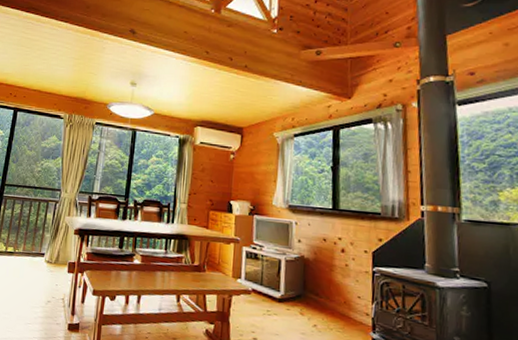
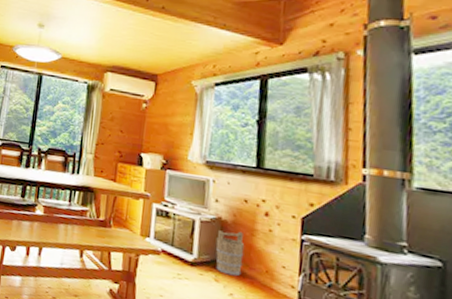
bucket: none [300,267,325,309] -> present [215,230,245,276]

